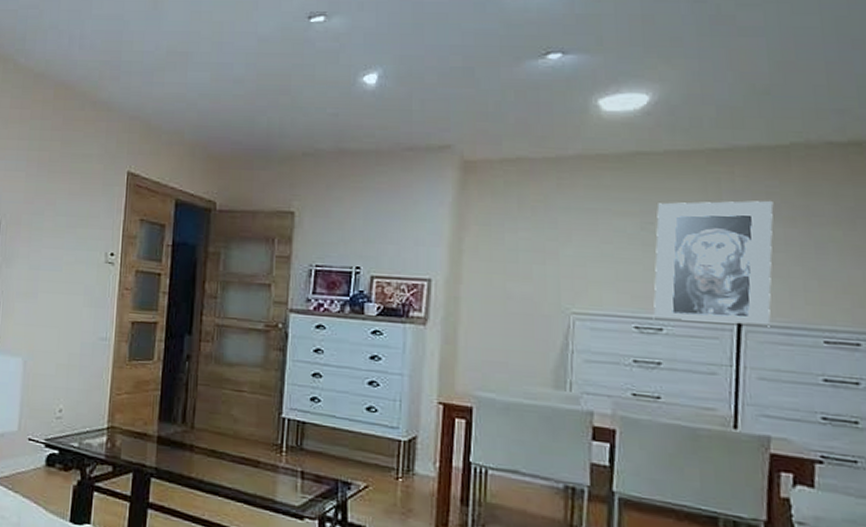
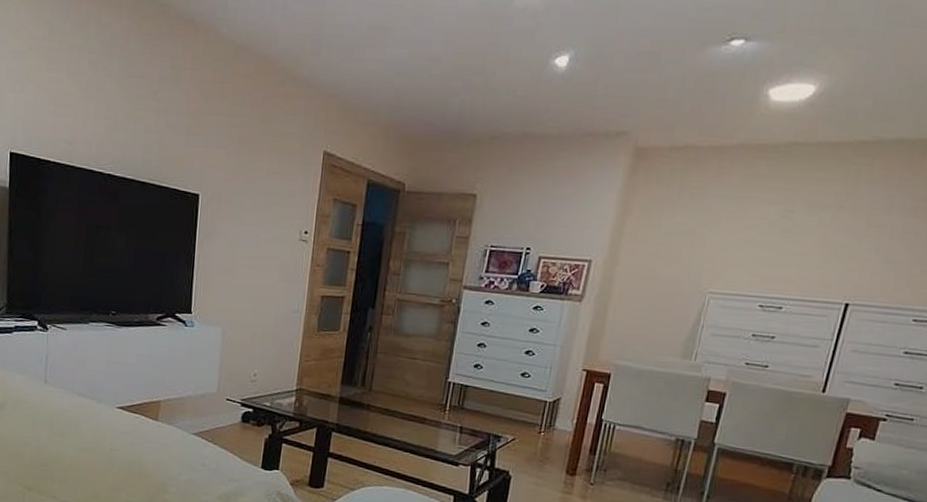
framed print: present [653,201,774,327] -> none [776,192,902,307]

